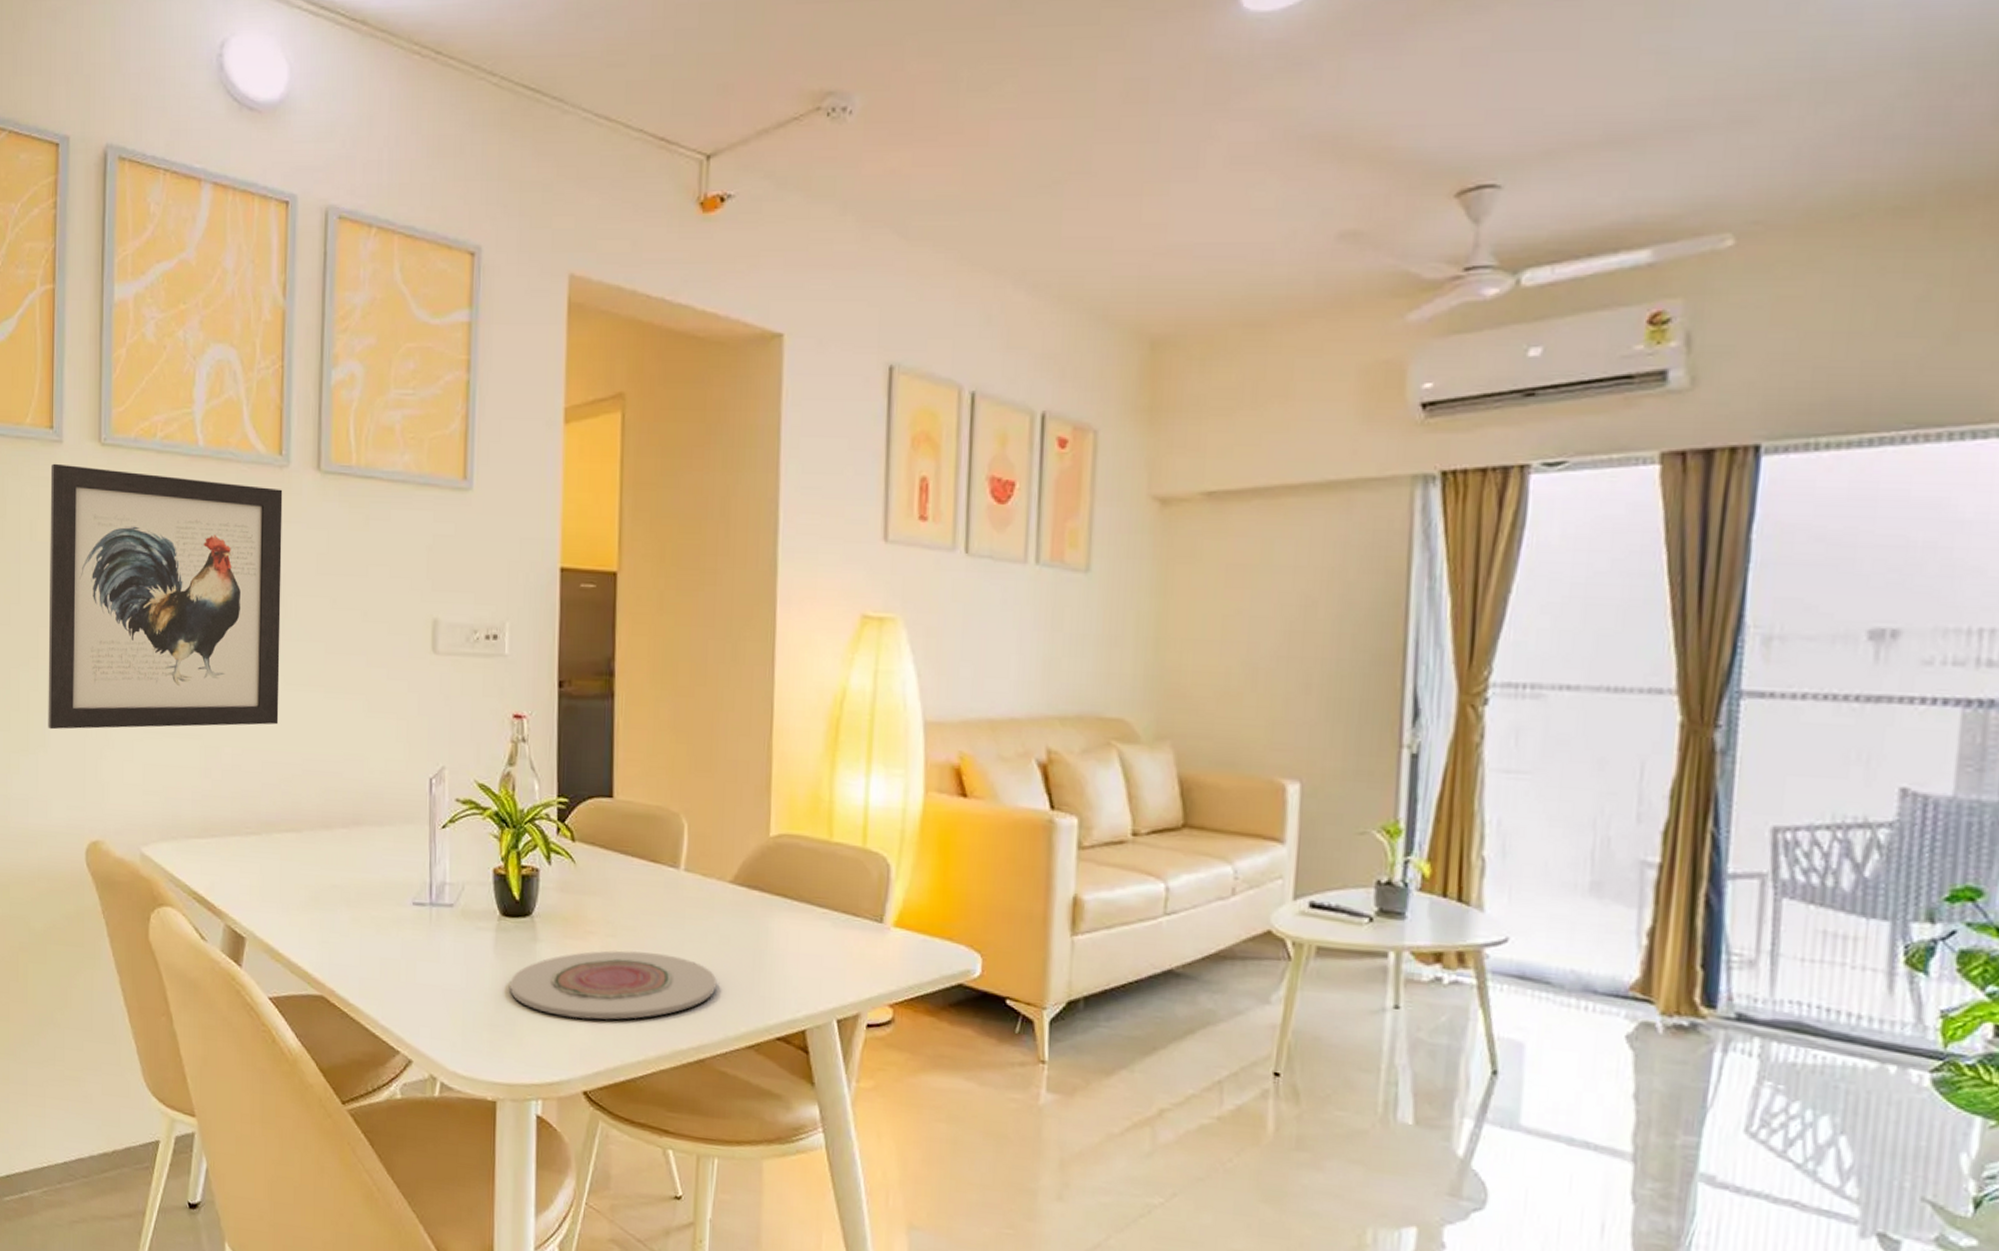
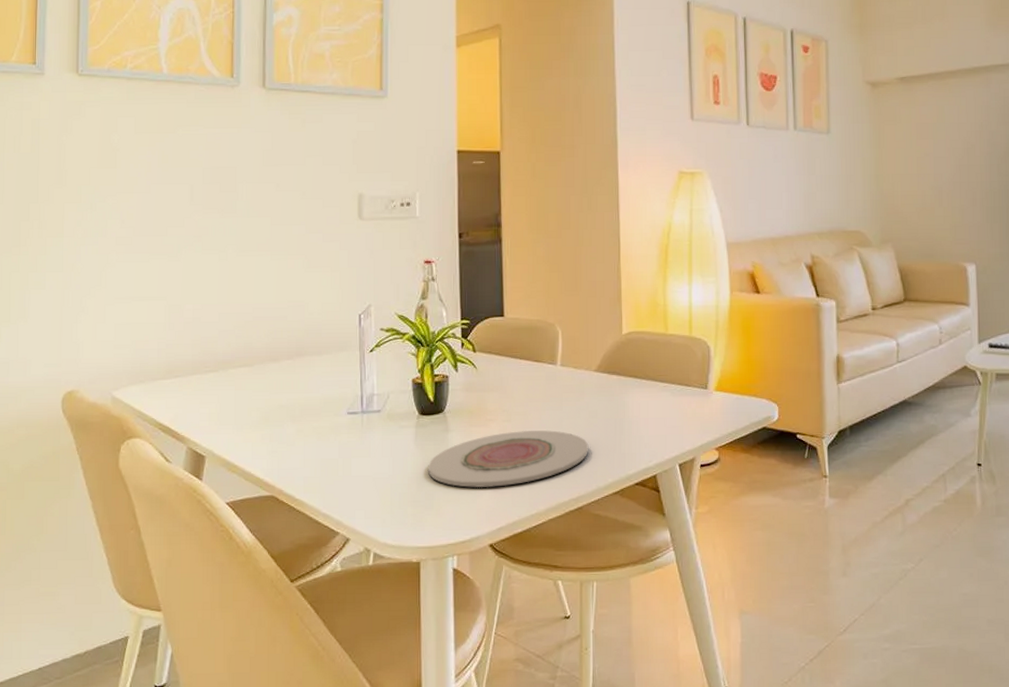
wall art: present [48,463,283,730] -> none [28,91,234,303]

